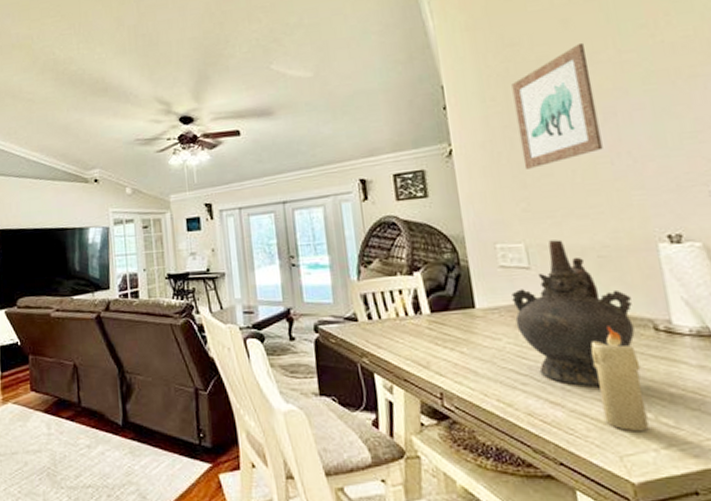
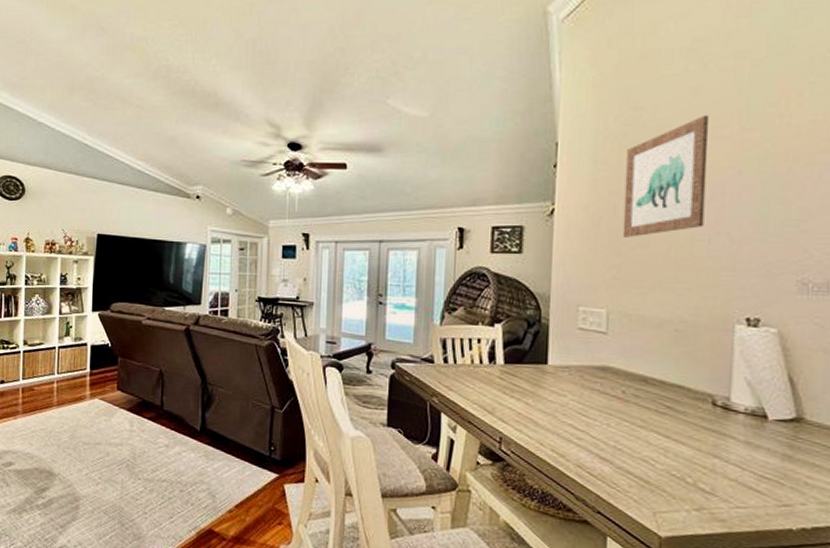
ceremonial vessel: present [511,239,635,387] -> none [583,309,697,450]
candle: present [590,326,649,431] -> none [647,396,691,493]

